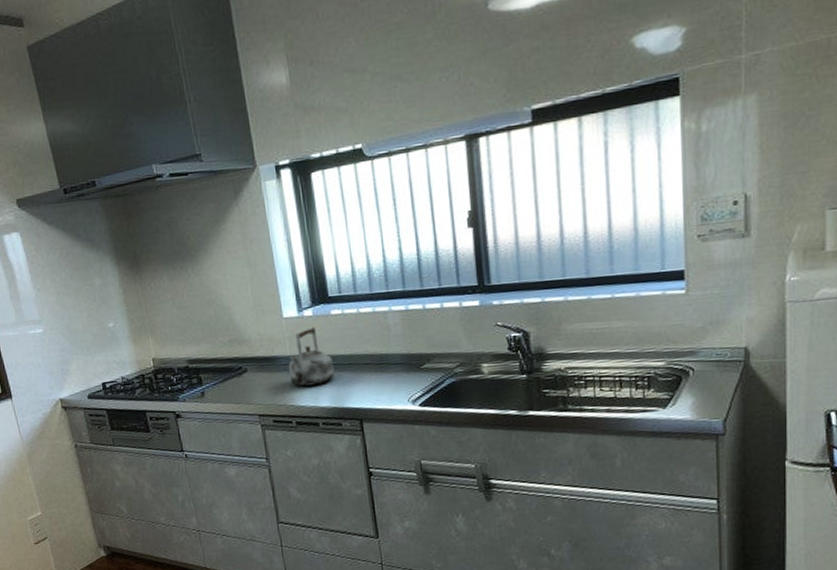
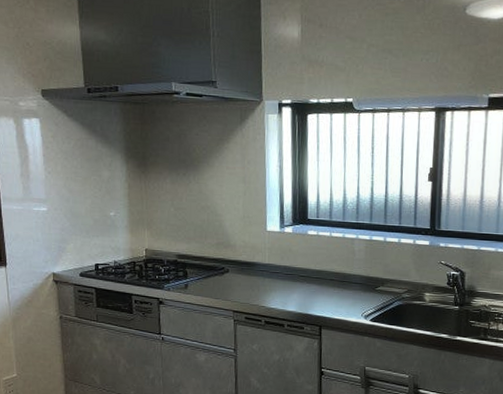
kettle: present [288,326,335,387] -> none [264,241,304,292]

